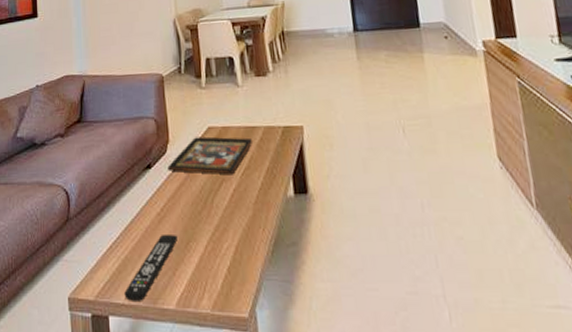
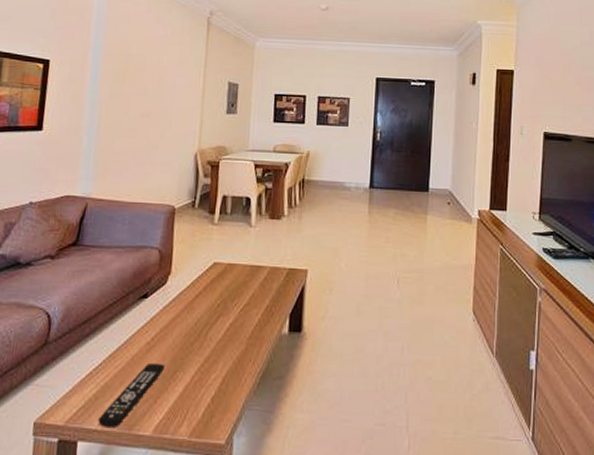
decorative tray: present [167,136,252,175] -> none [165,271,256,310]

